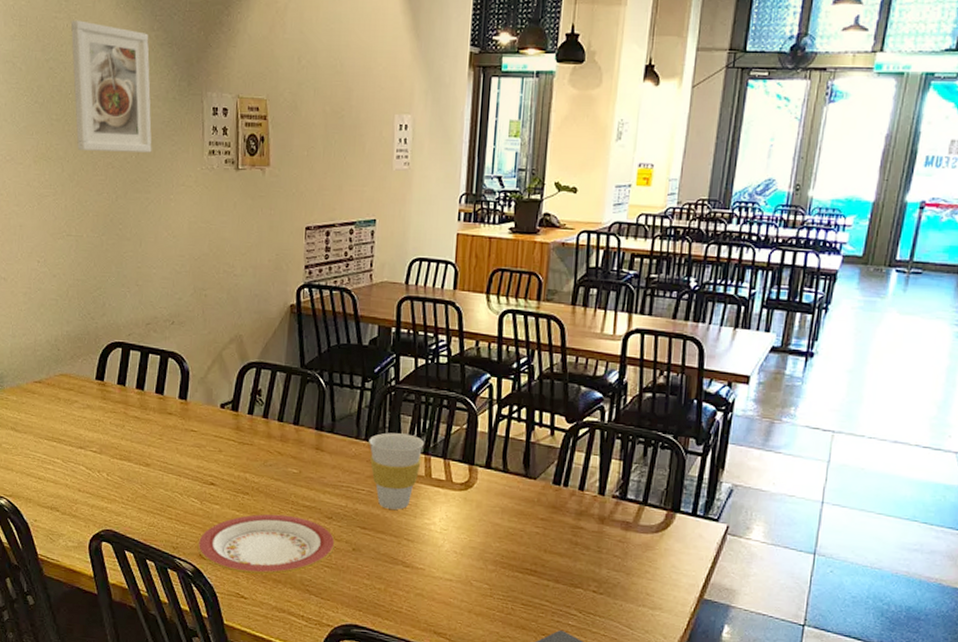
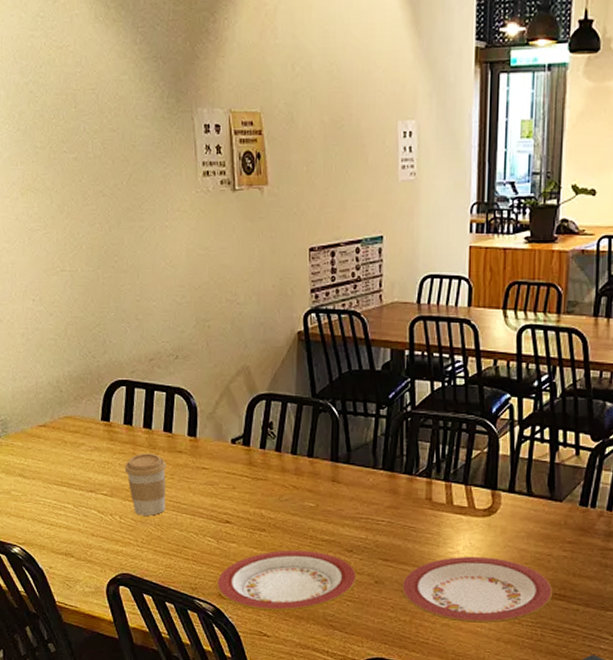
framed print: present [70,20,152,153] -> none [48,37,143,179]
coffee cup: none [116,413,156,474] -> present [125,453,167,516]
cup: present [369,432,424,510] -> none [386,460,444,539]
plate: none [378,528,525,596] -> present [401,556,553,624]

